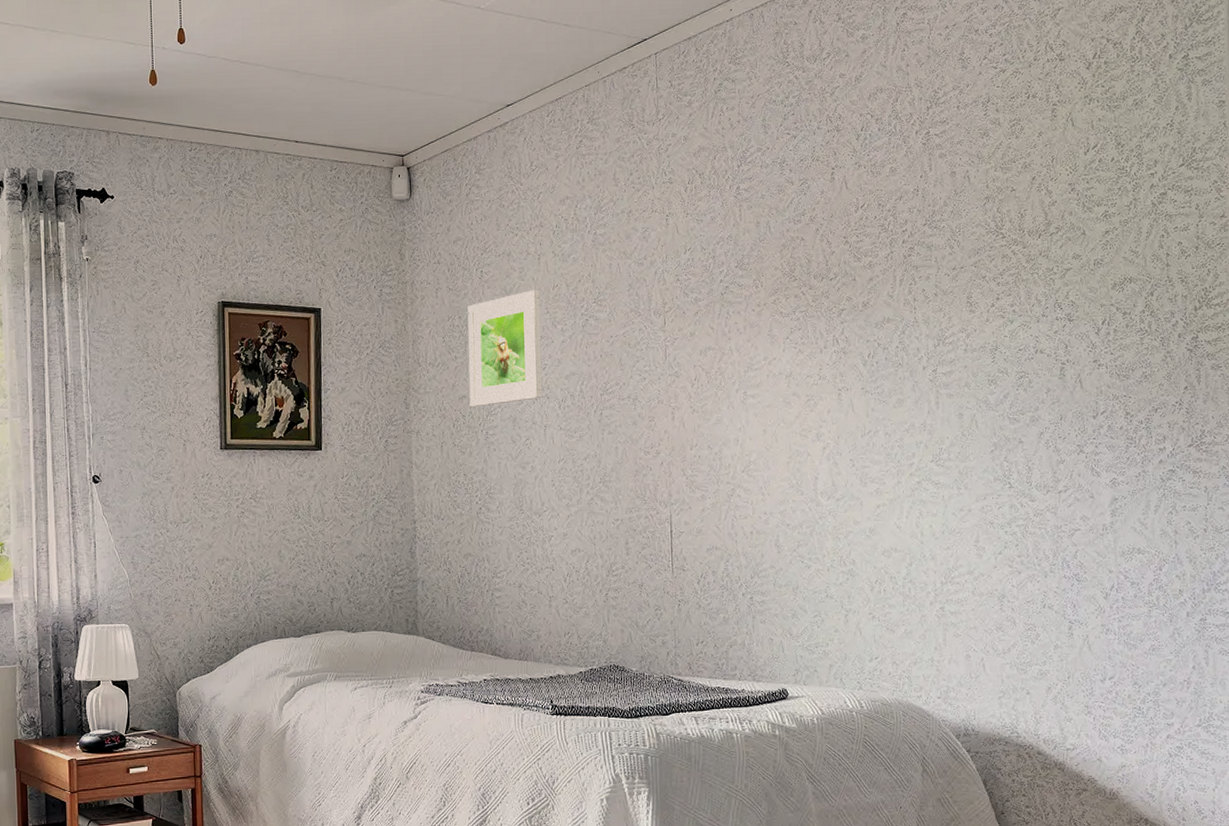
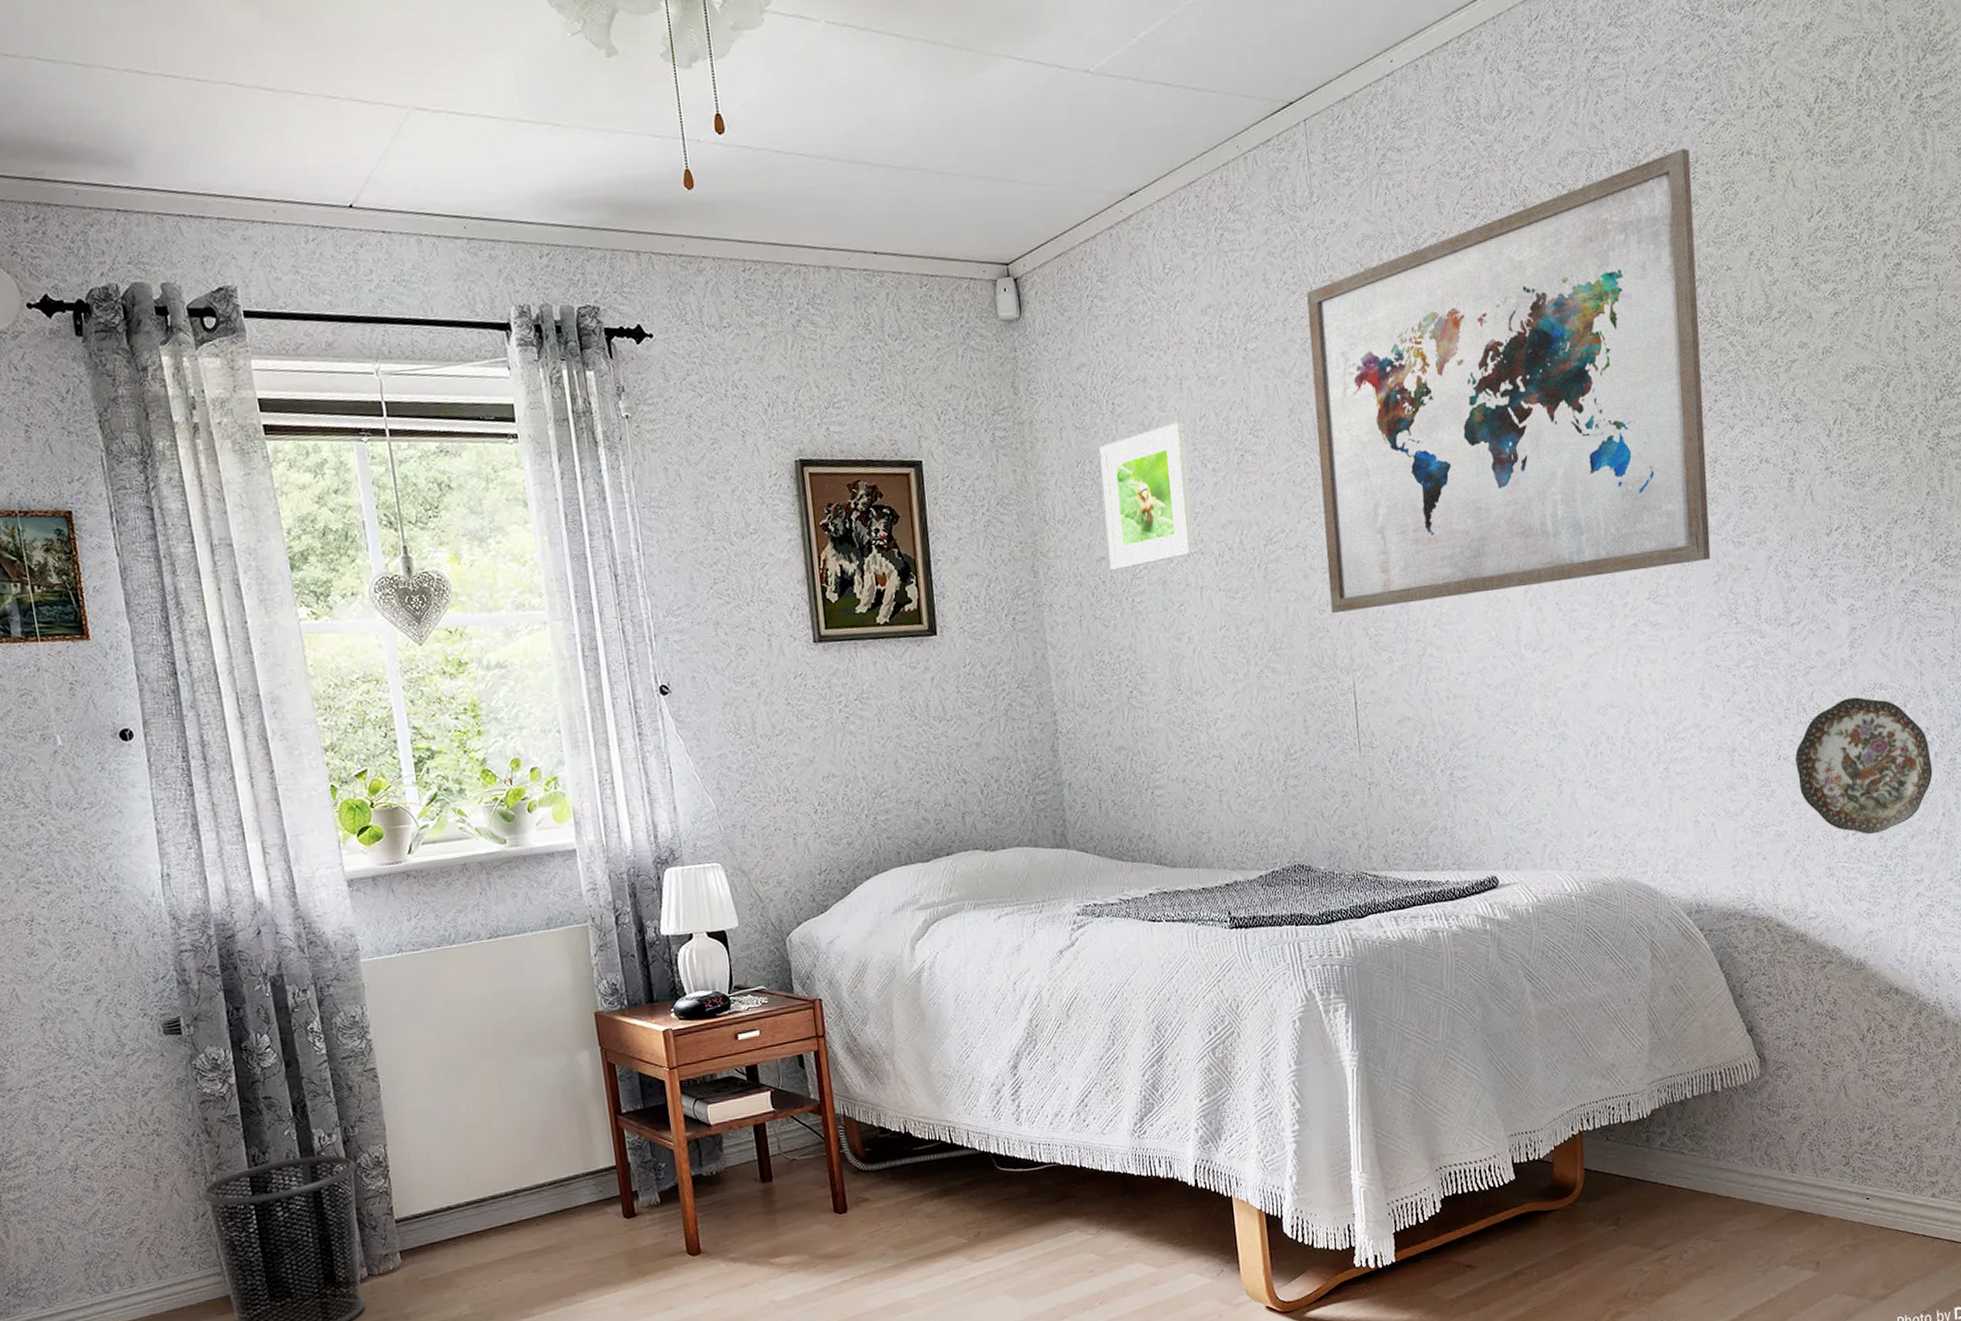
wall art: none [649,89,989,454] -> present [1307,147,1711,613]
decorative plate: none [1058,559,1185,680] -> present [1794,697,1933,835]

